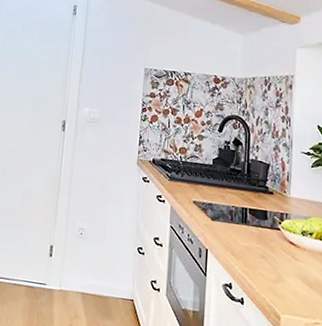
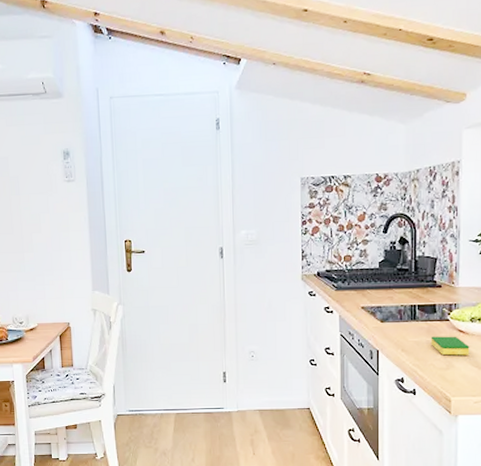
dish sponge: none [261,244,301,271] -> present [430,336,470,356]

